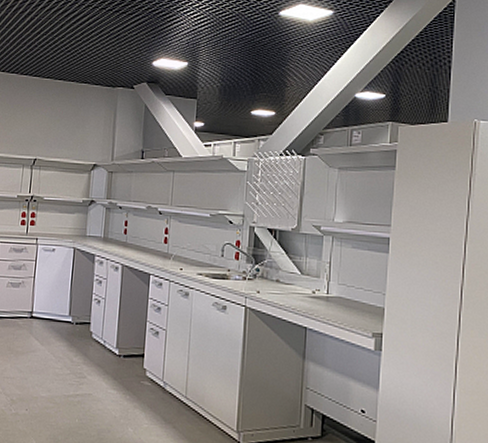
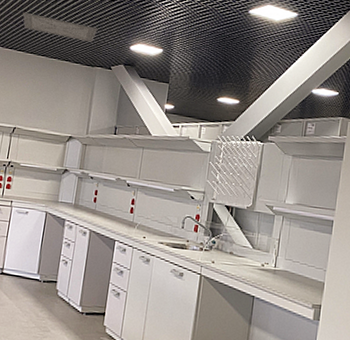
ceiling vent: none [36,34,117,61] -> present [22,12,98,43]

